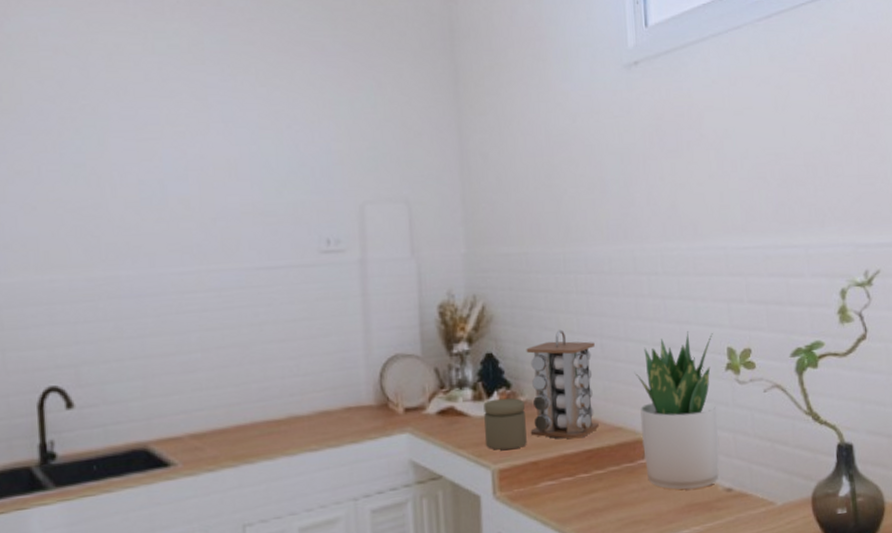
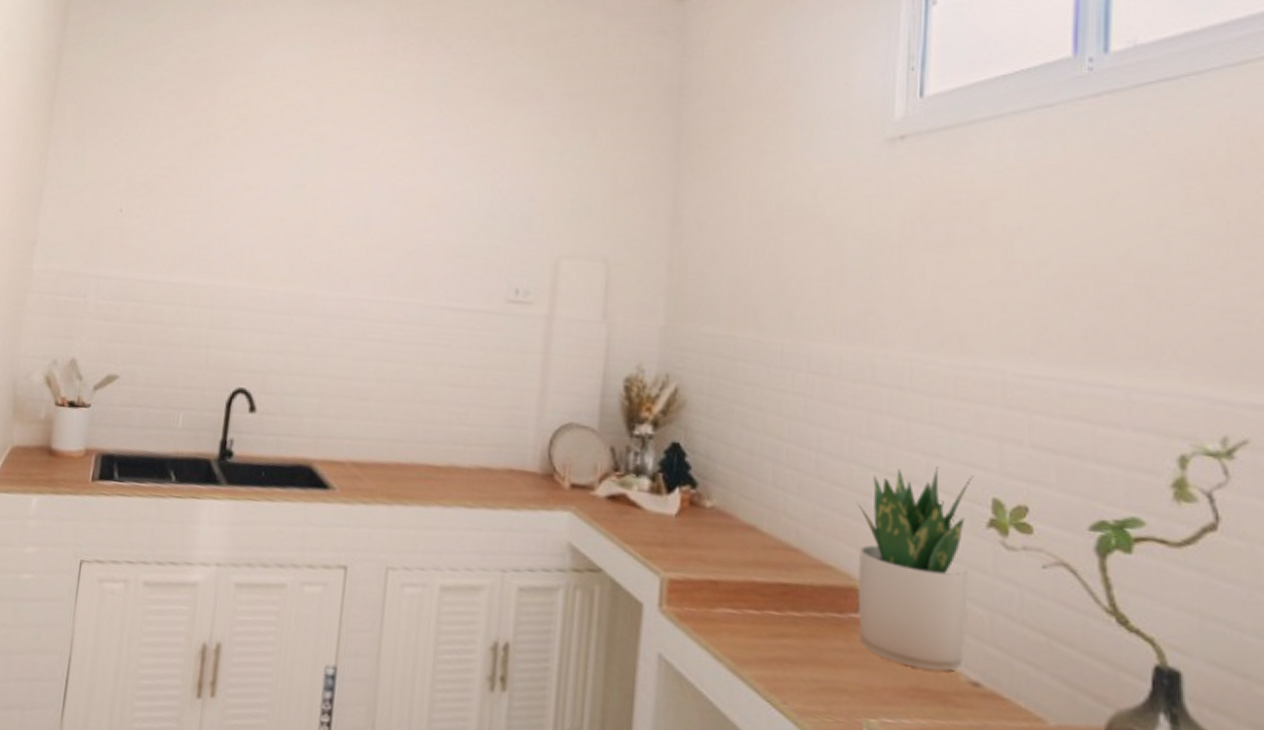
jar: present [483,397,527,450] -> none [658,496,711,560]
spice rack: present [526,329,599,439] -> none [713,432,808,567]

